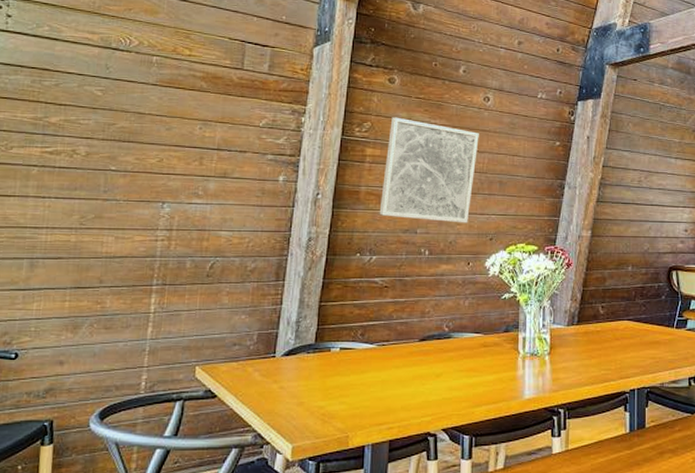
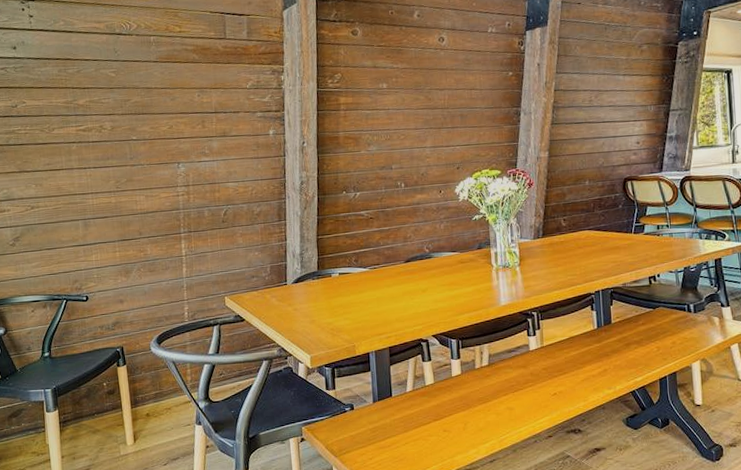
wall art: present [379,117,479,223] -> none [357,66,438,157]

